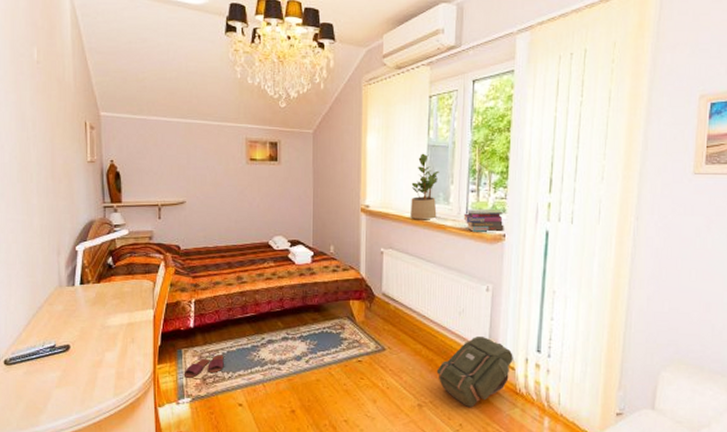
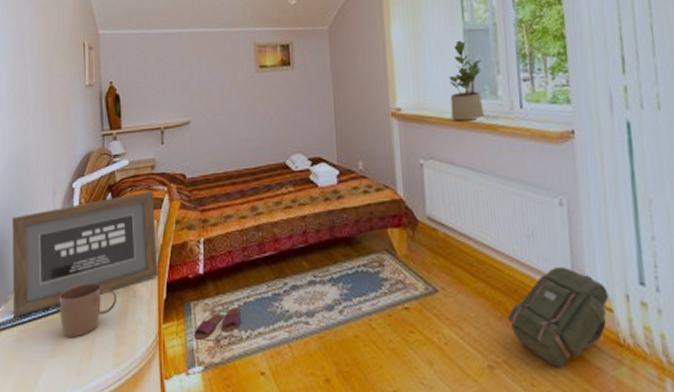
picture frame: none [19,257,154,355] -> present [12,190,158,318]
mug: none [64,329,118,373] -> present [59,282,118,338]
books: present [463,209,504,232] -> none [517,100,572,130]

